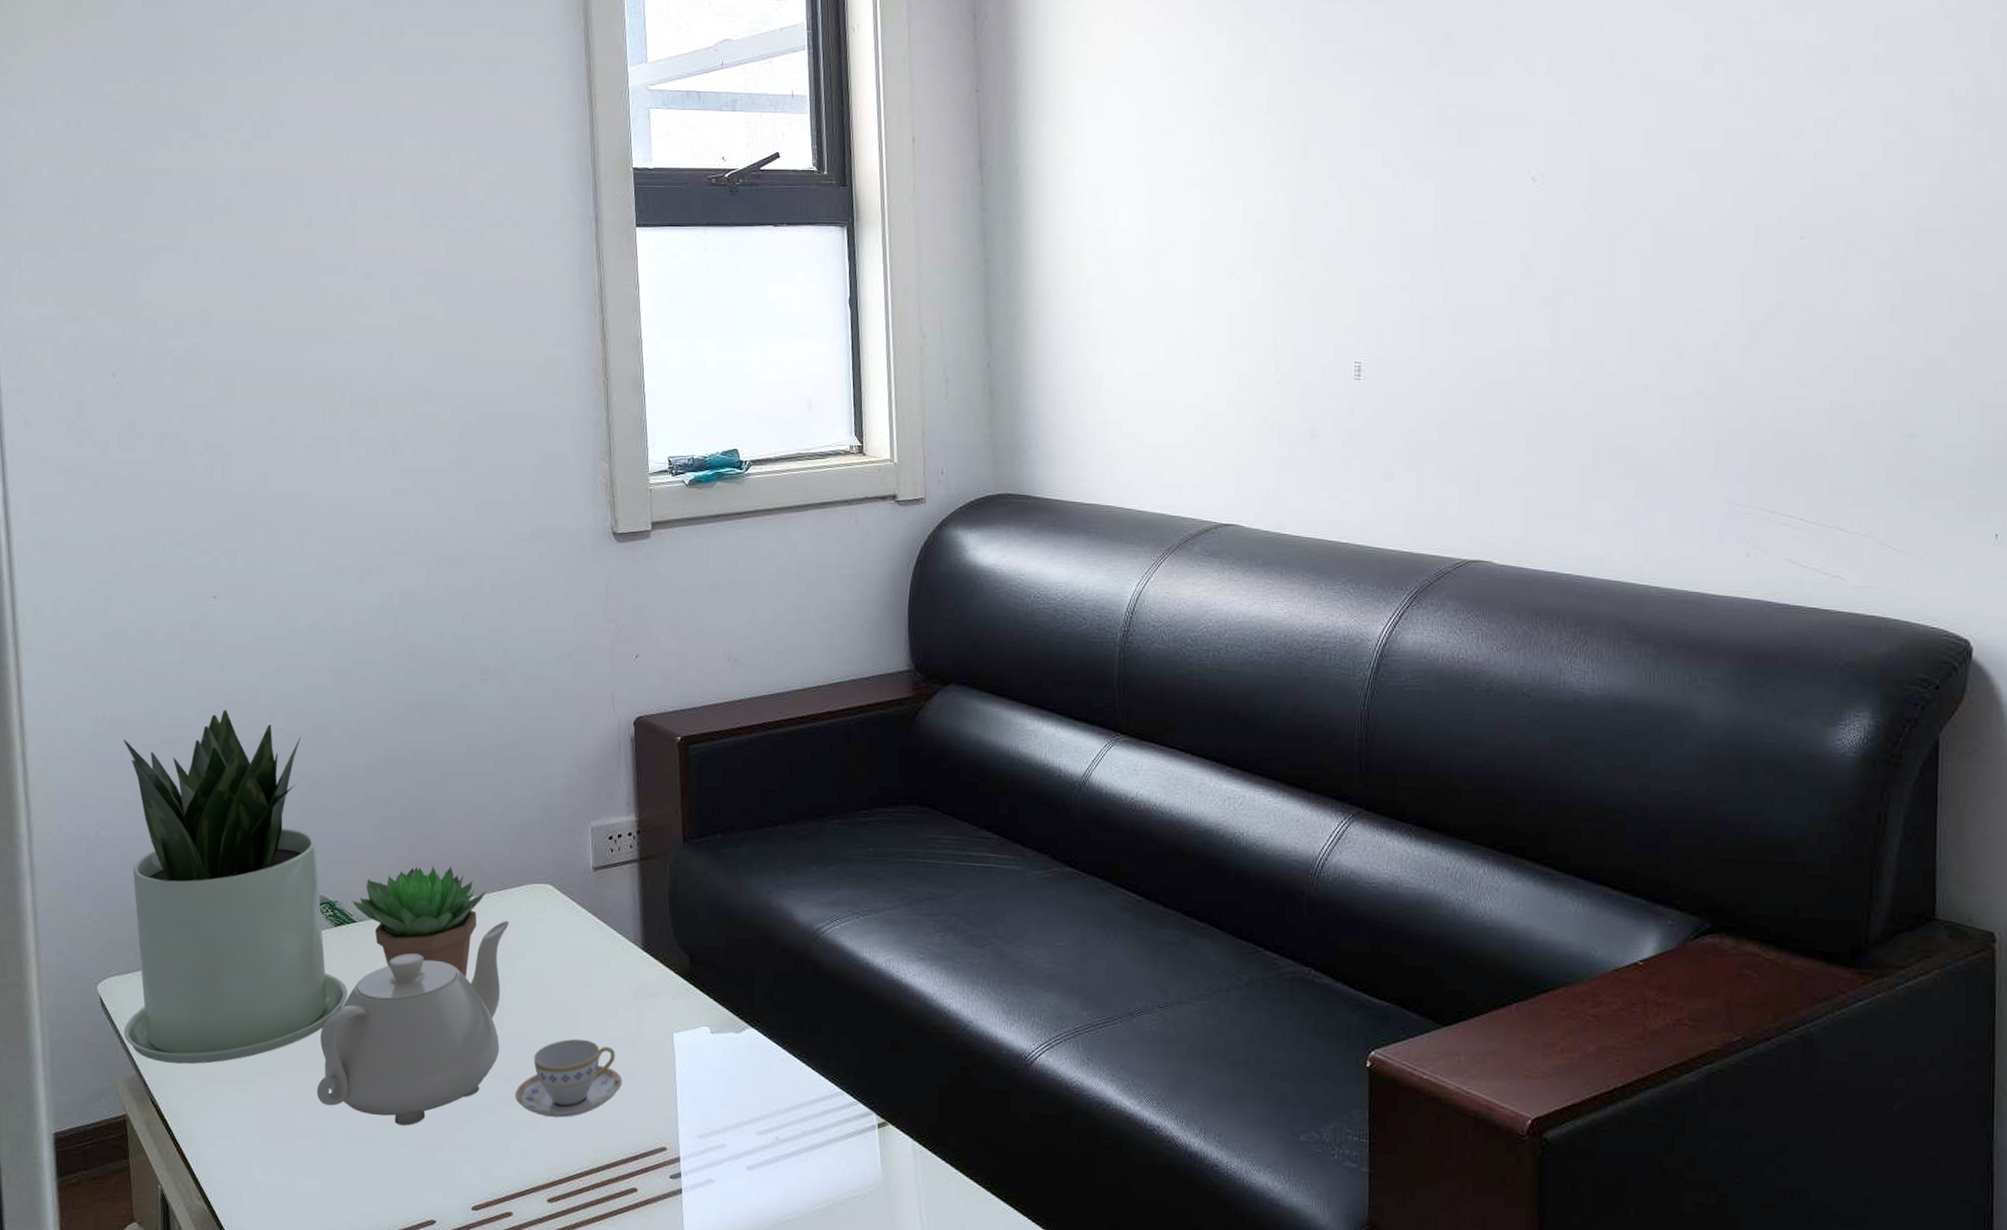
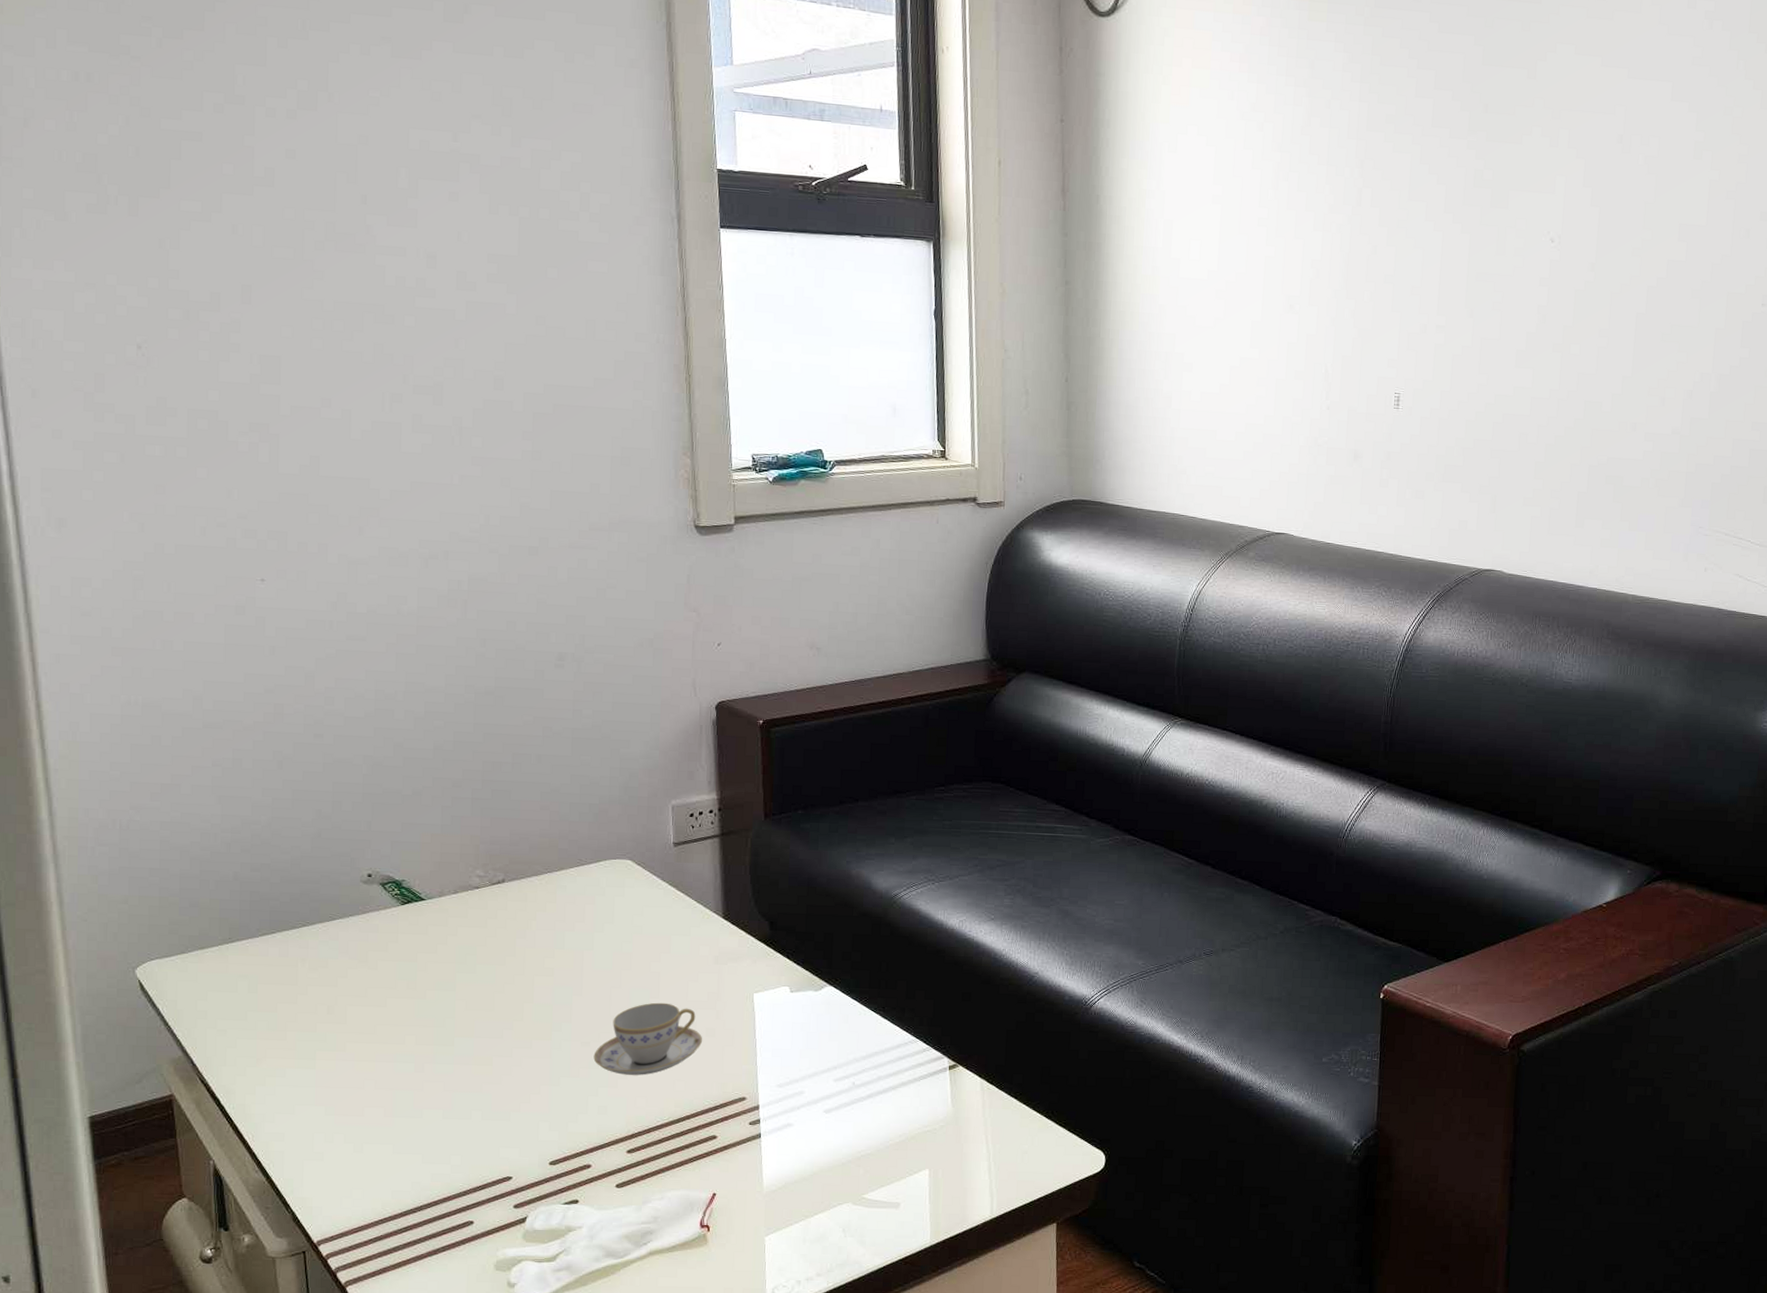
planter: present [123,710,347,1064] -> none [159,694,416,1043]
teapot: present [316,921,509,1126] -> none [384,895,587,1091]
succulent plant: present [351,866,486,978] -> none [420,844,564,950]

